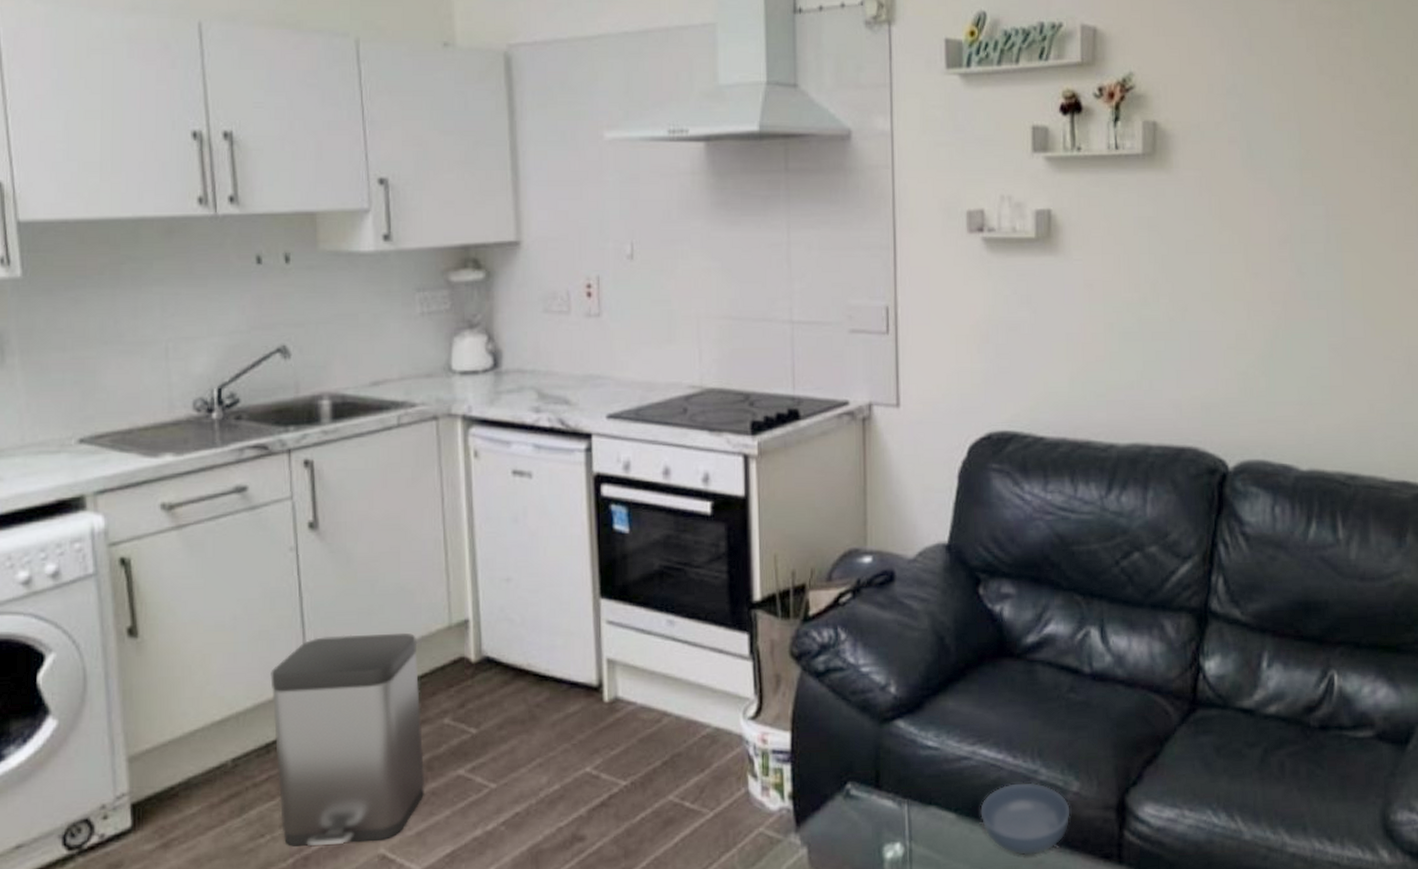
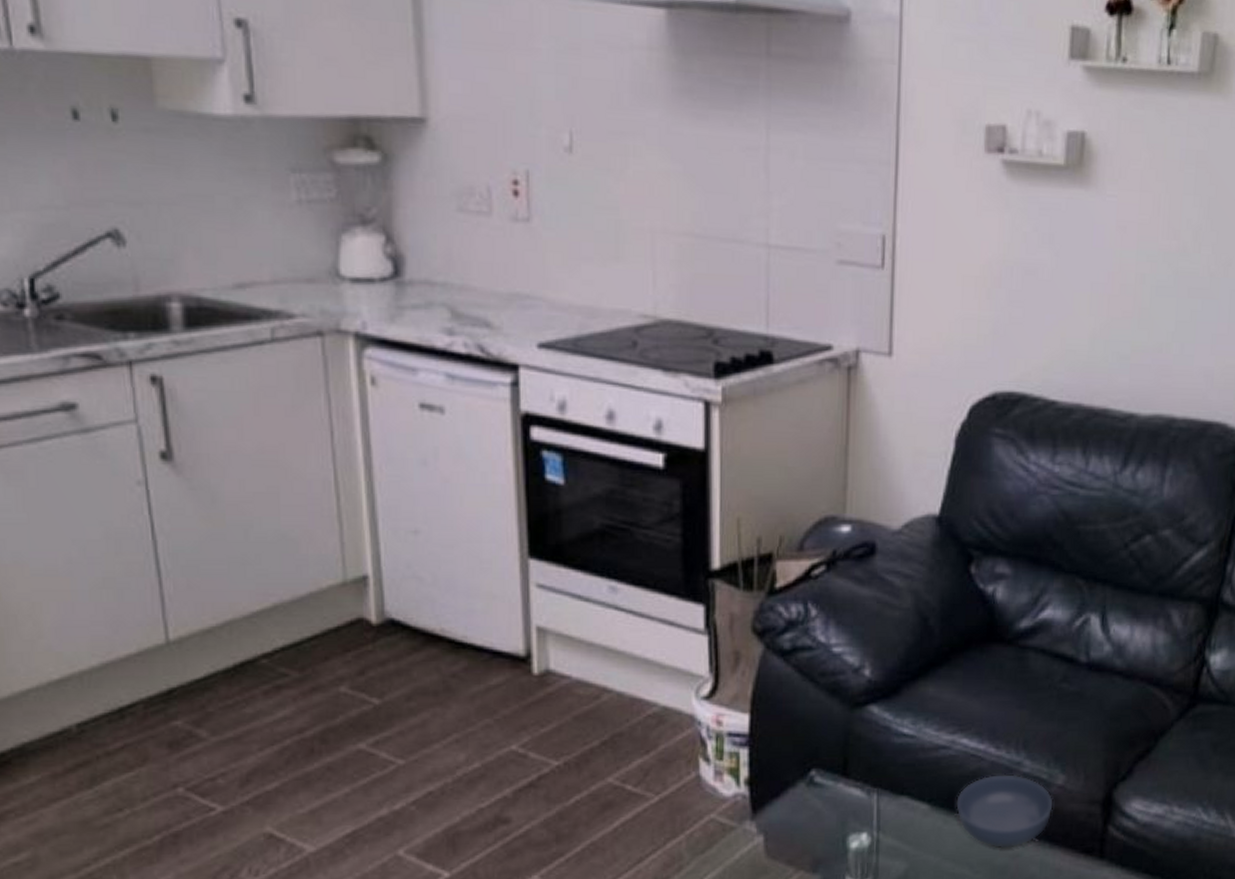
pedal bin: present [270,632,425,847] -> none [120,587,319,823]

